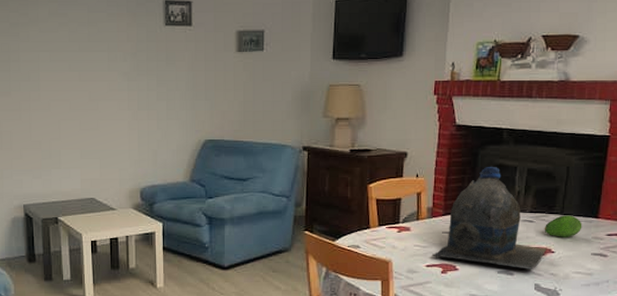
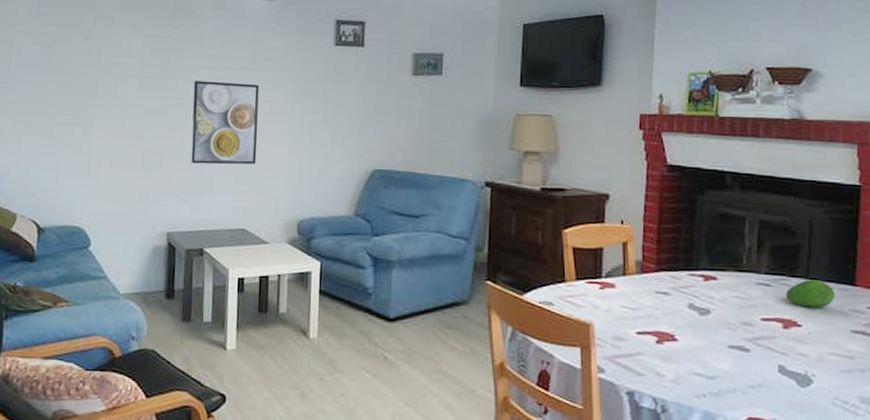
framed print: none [35,63,99,141] -> present [191,81,259,165]
water jug: present [431,166,547,269] -> none [642,215,791,346]

